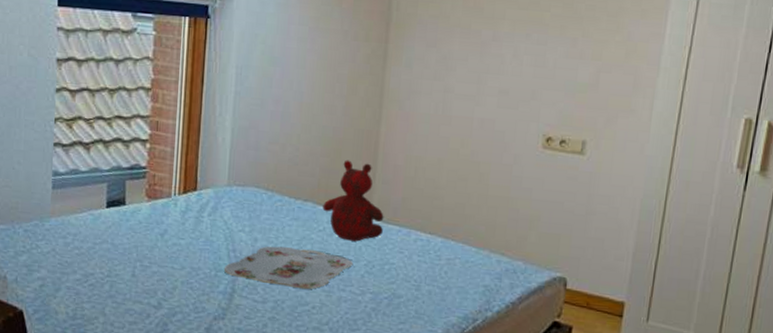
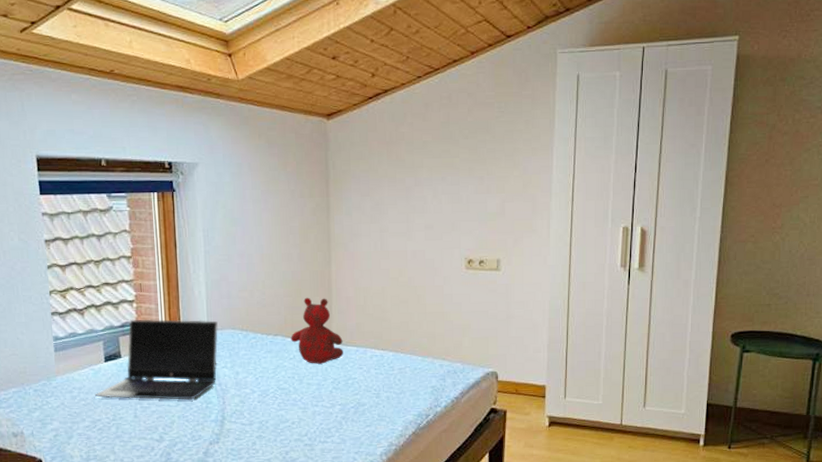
laptop computer: none [91,161,240,265] -> present [95,319,218,400]
serving tray: present [223,246,354,290] -> none [213,375,322,409]

